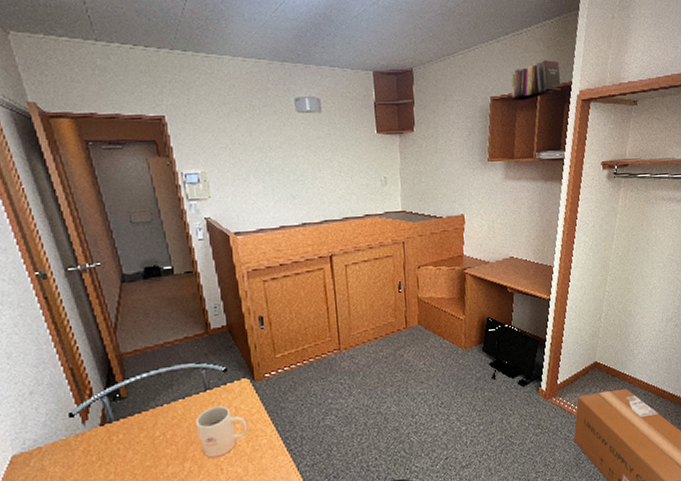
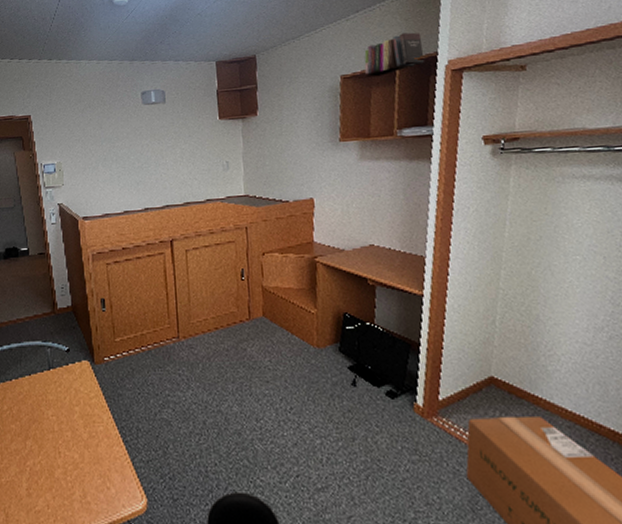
mug: present [195,405,248,458] -> none [38,385,86,439]

